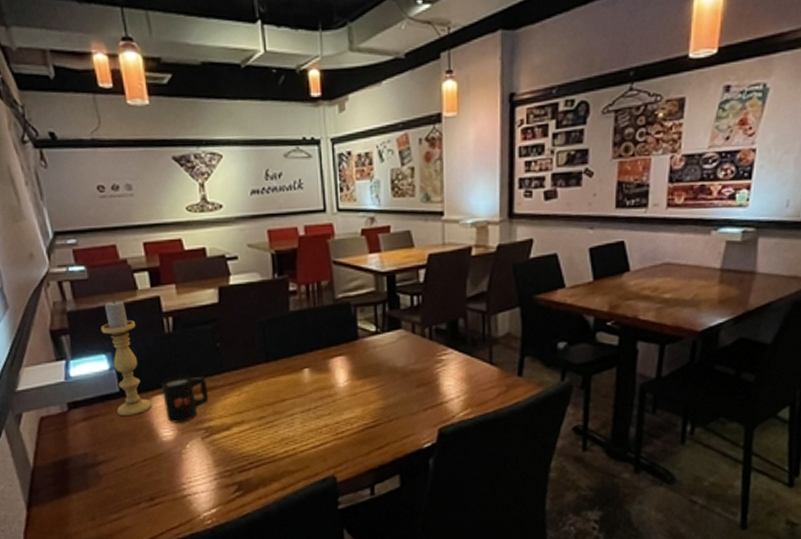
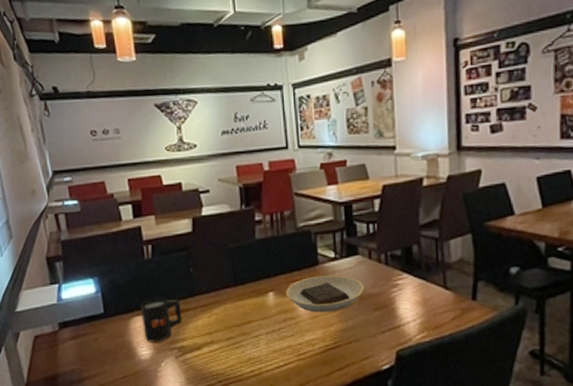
candle holder: present [101,300,152,417] -> none [89,230,132,336]
plate: none [323,350,407,390] -> present [286,275,364,313]

